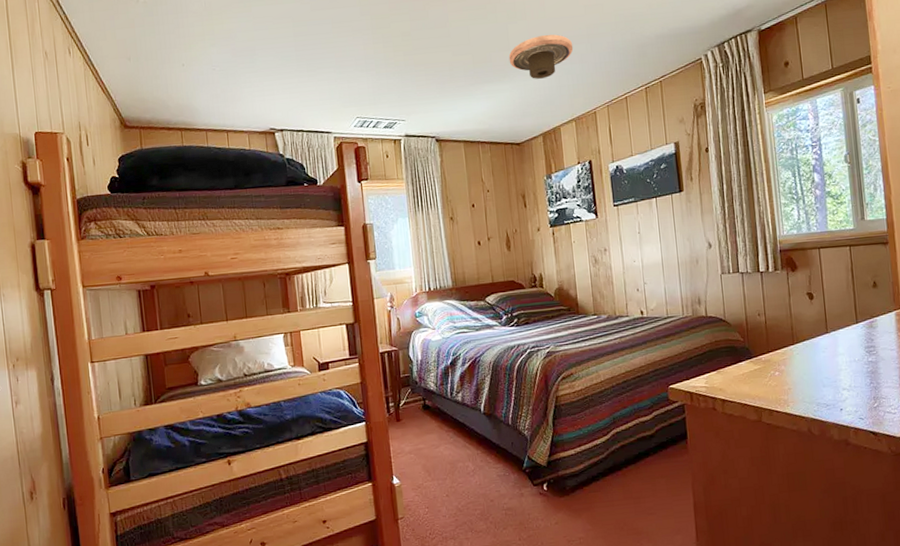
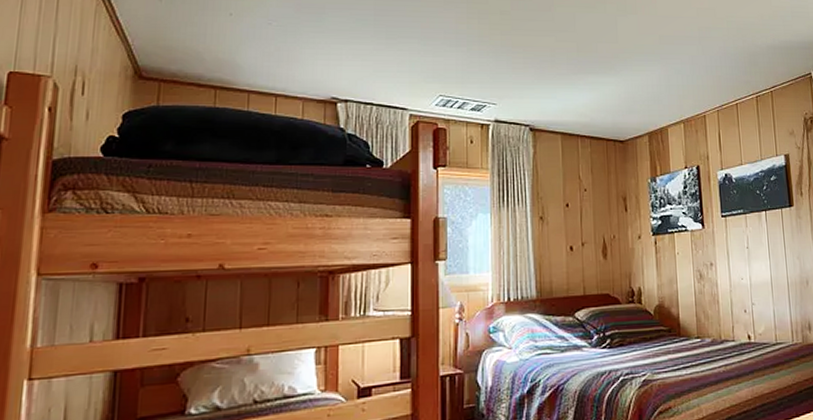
ceiling fixture: present [508,34,574,79] -> none [616,32,685,76]

